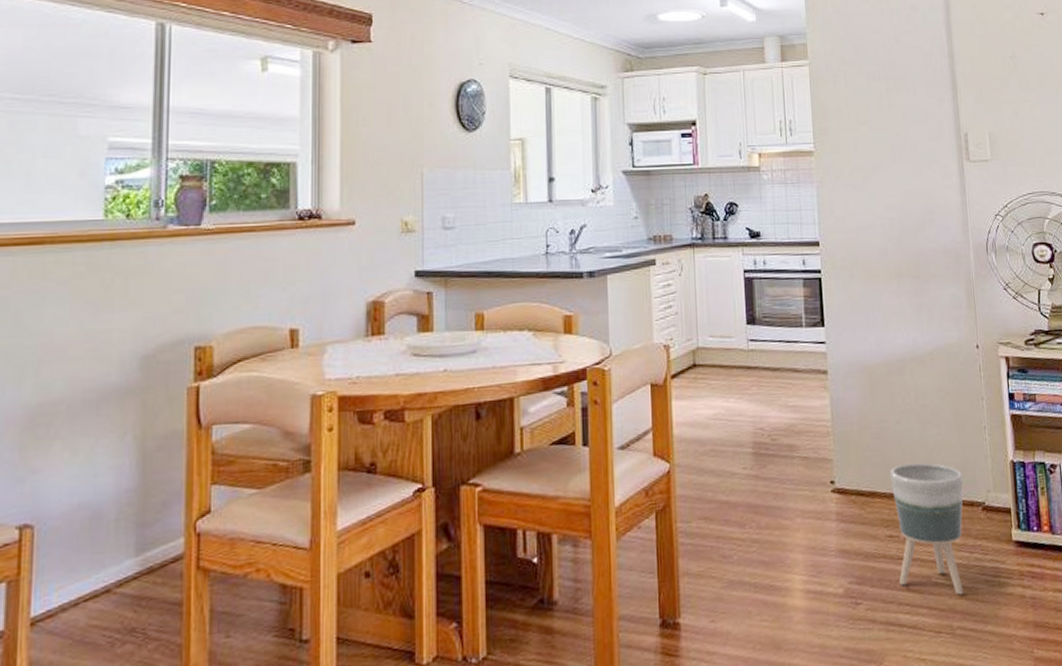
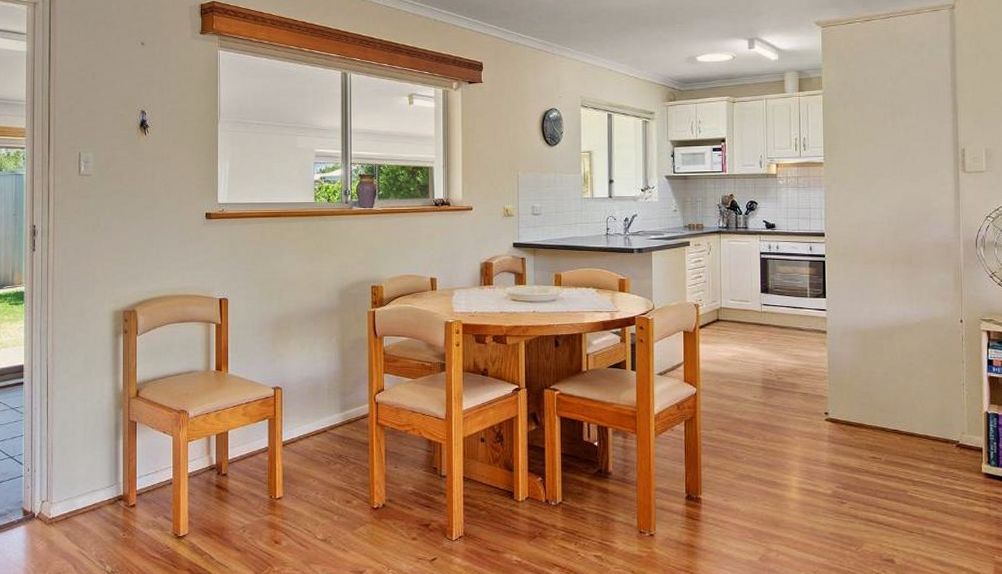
planter: present [889,462,964,595] -> none [875,405,941,507]

